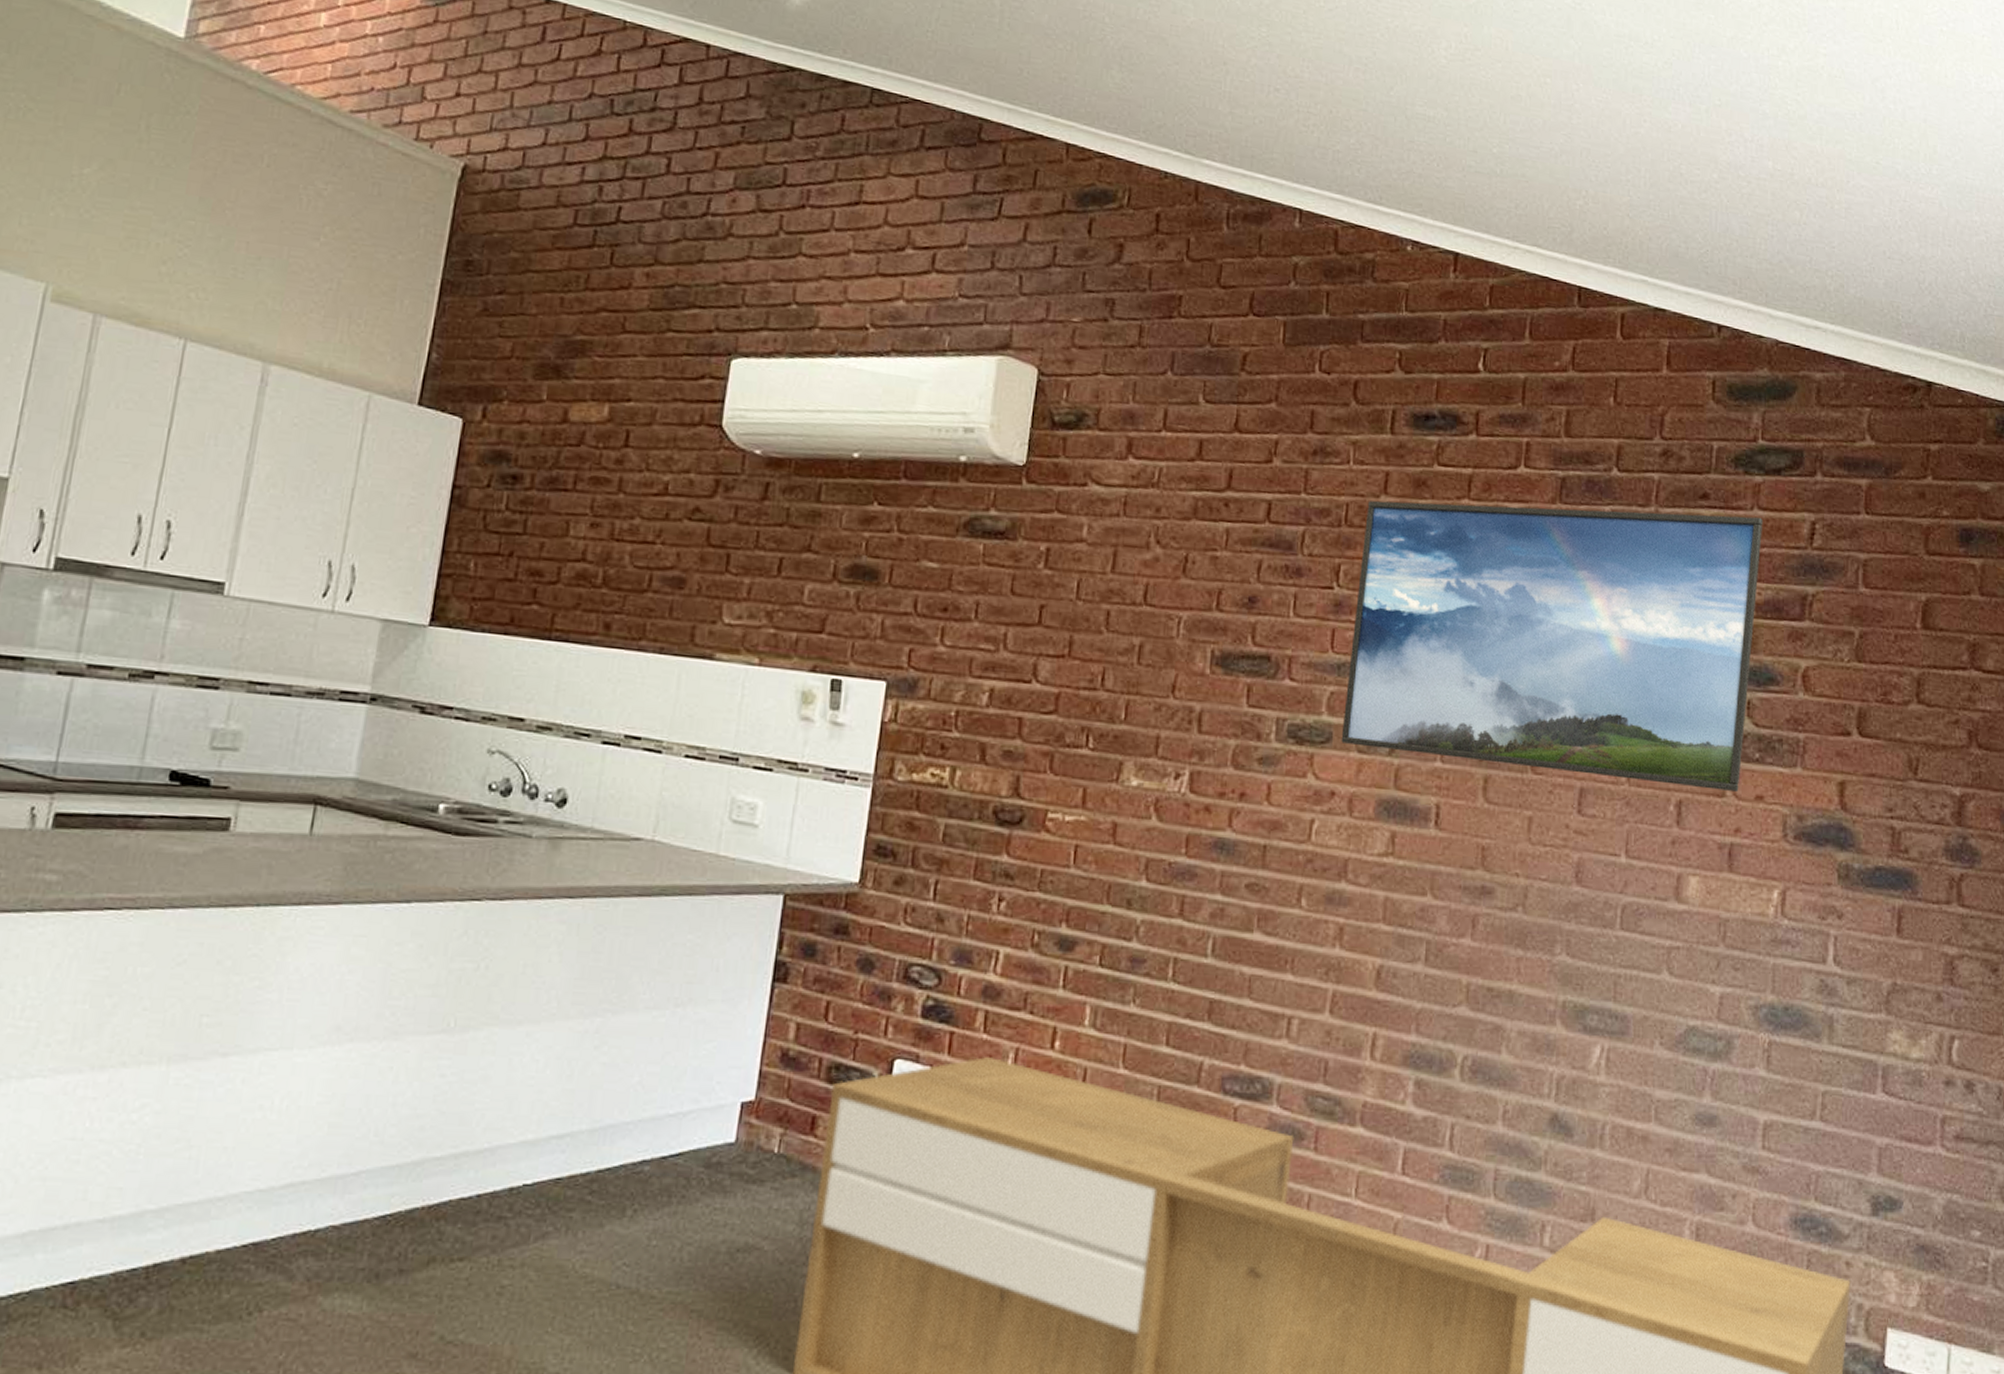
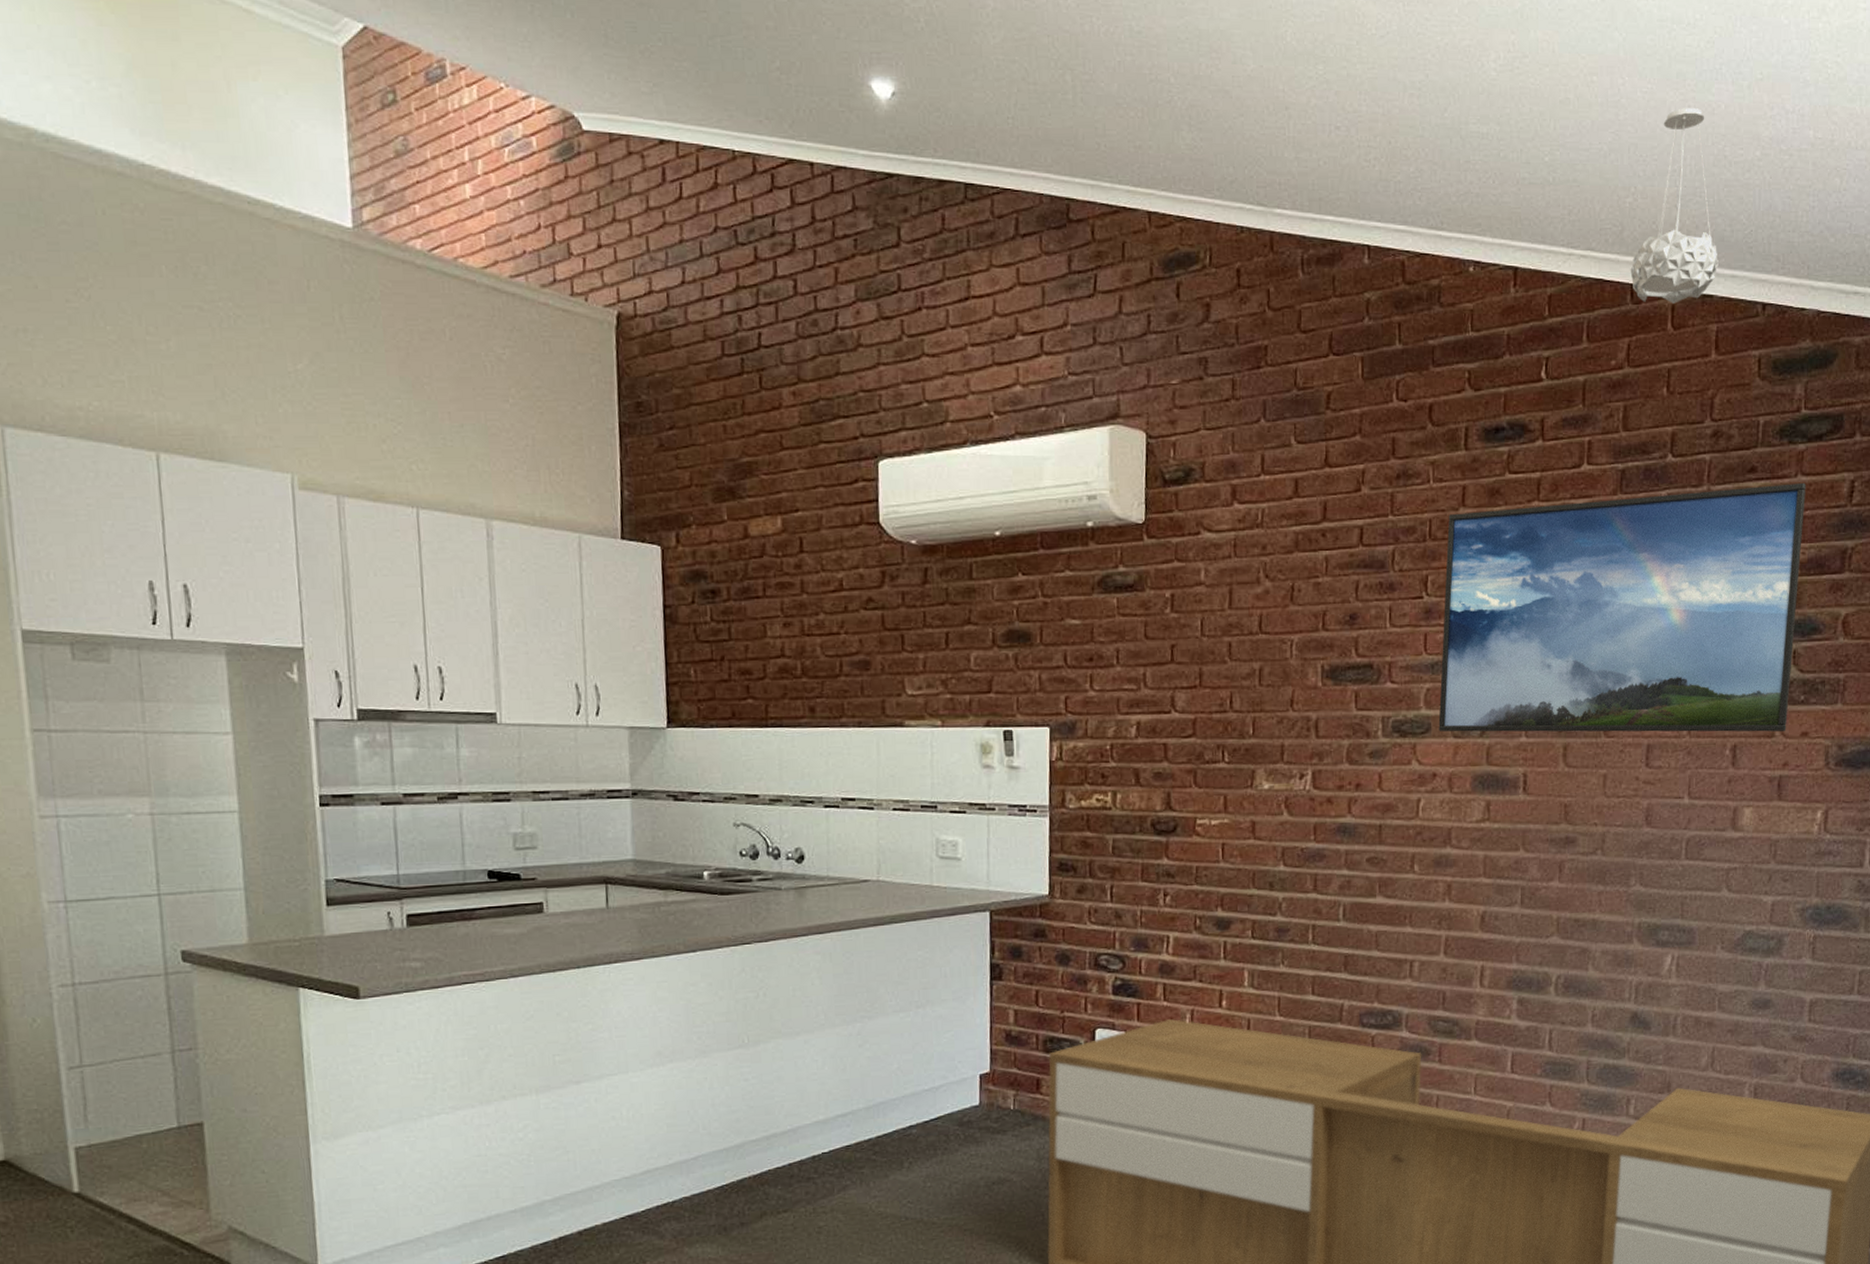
pendant light: none [1578,121,1672,313] -> present [1630,108,1718,304]

